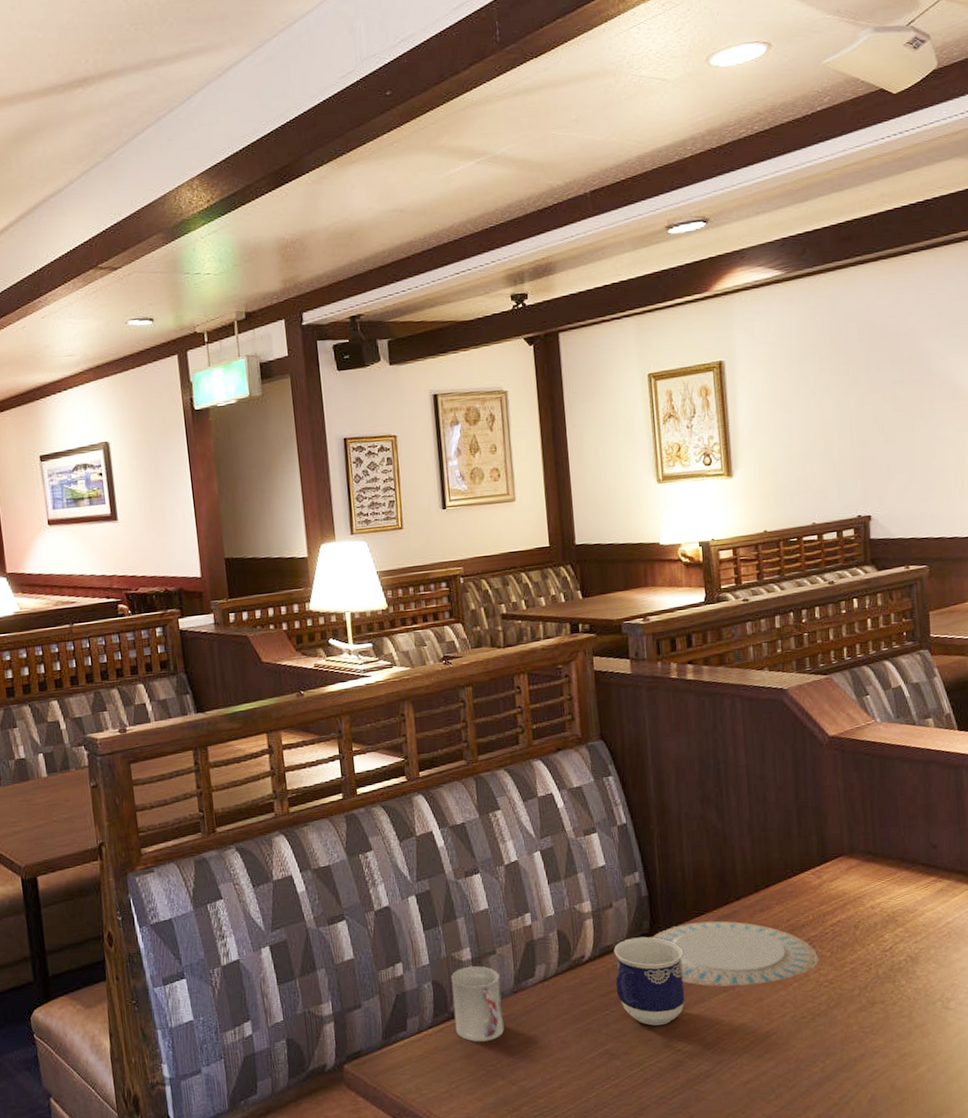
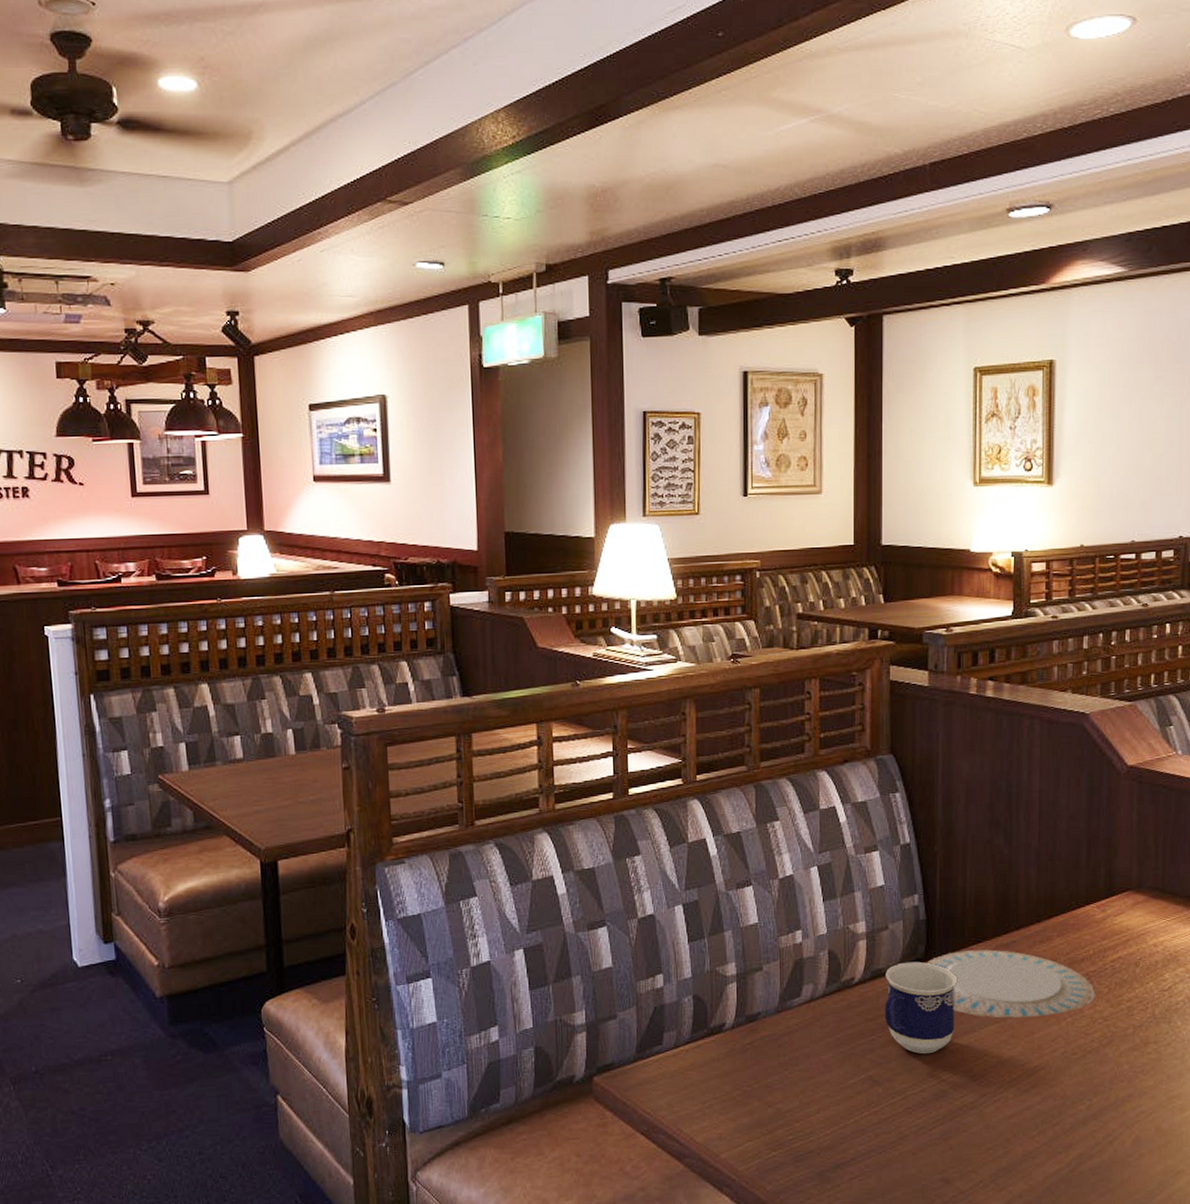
cup: present [451,966,504,1042] -> none [713,981,765,1061]

